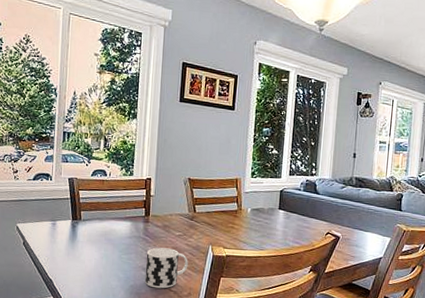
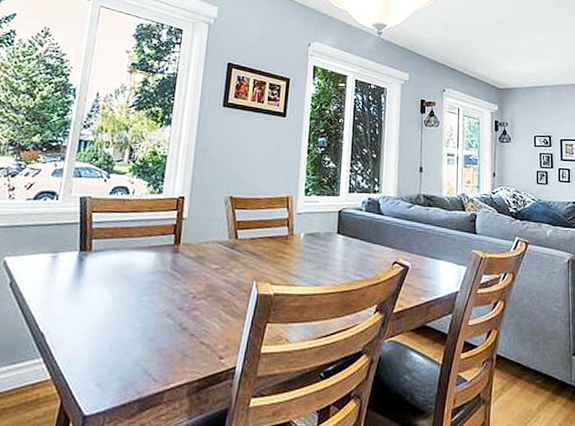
cup: present [144,247,188,289] -> none [169,285,227,341]

